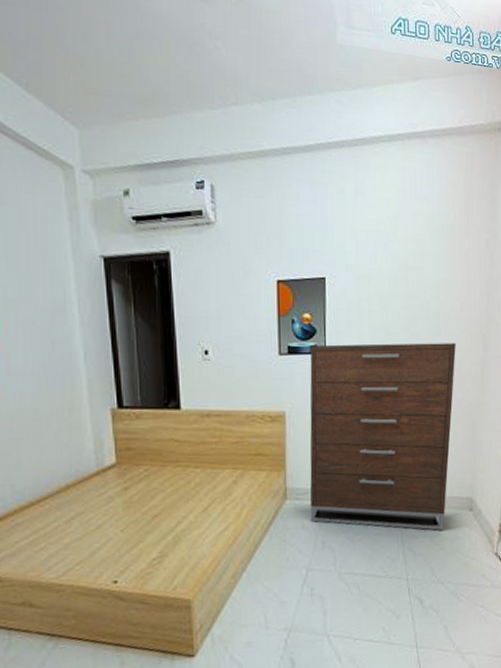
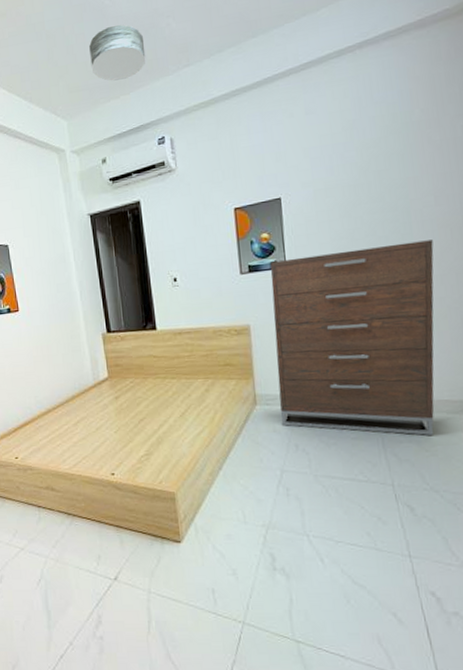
ceiling light: none [115,25,187,98] -> present [89,25,146,81]

